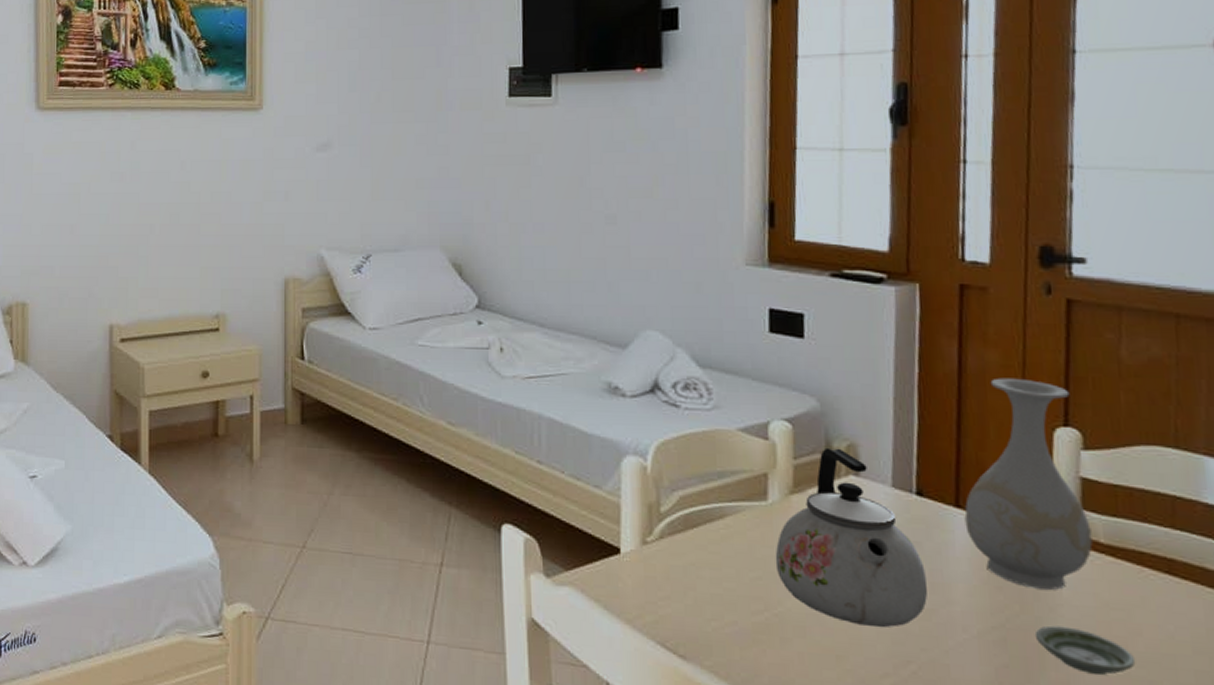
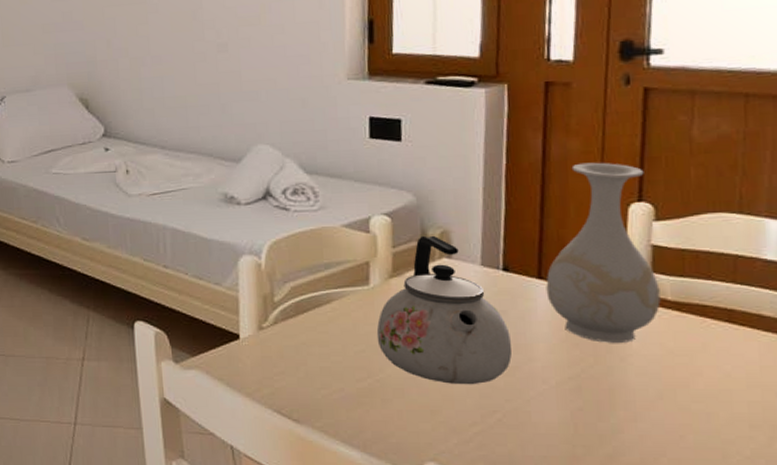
saucer: present [1034,625,1136,676] -> none [606,373,696,412]

